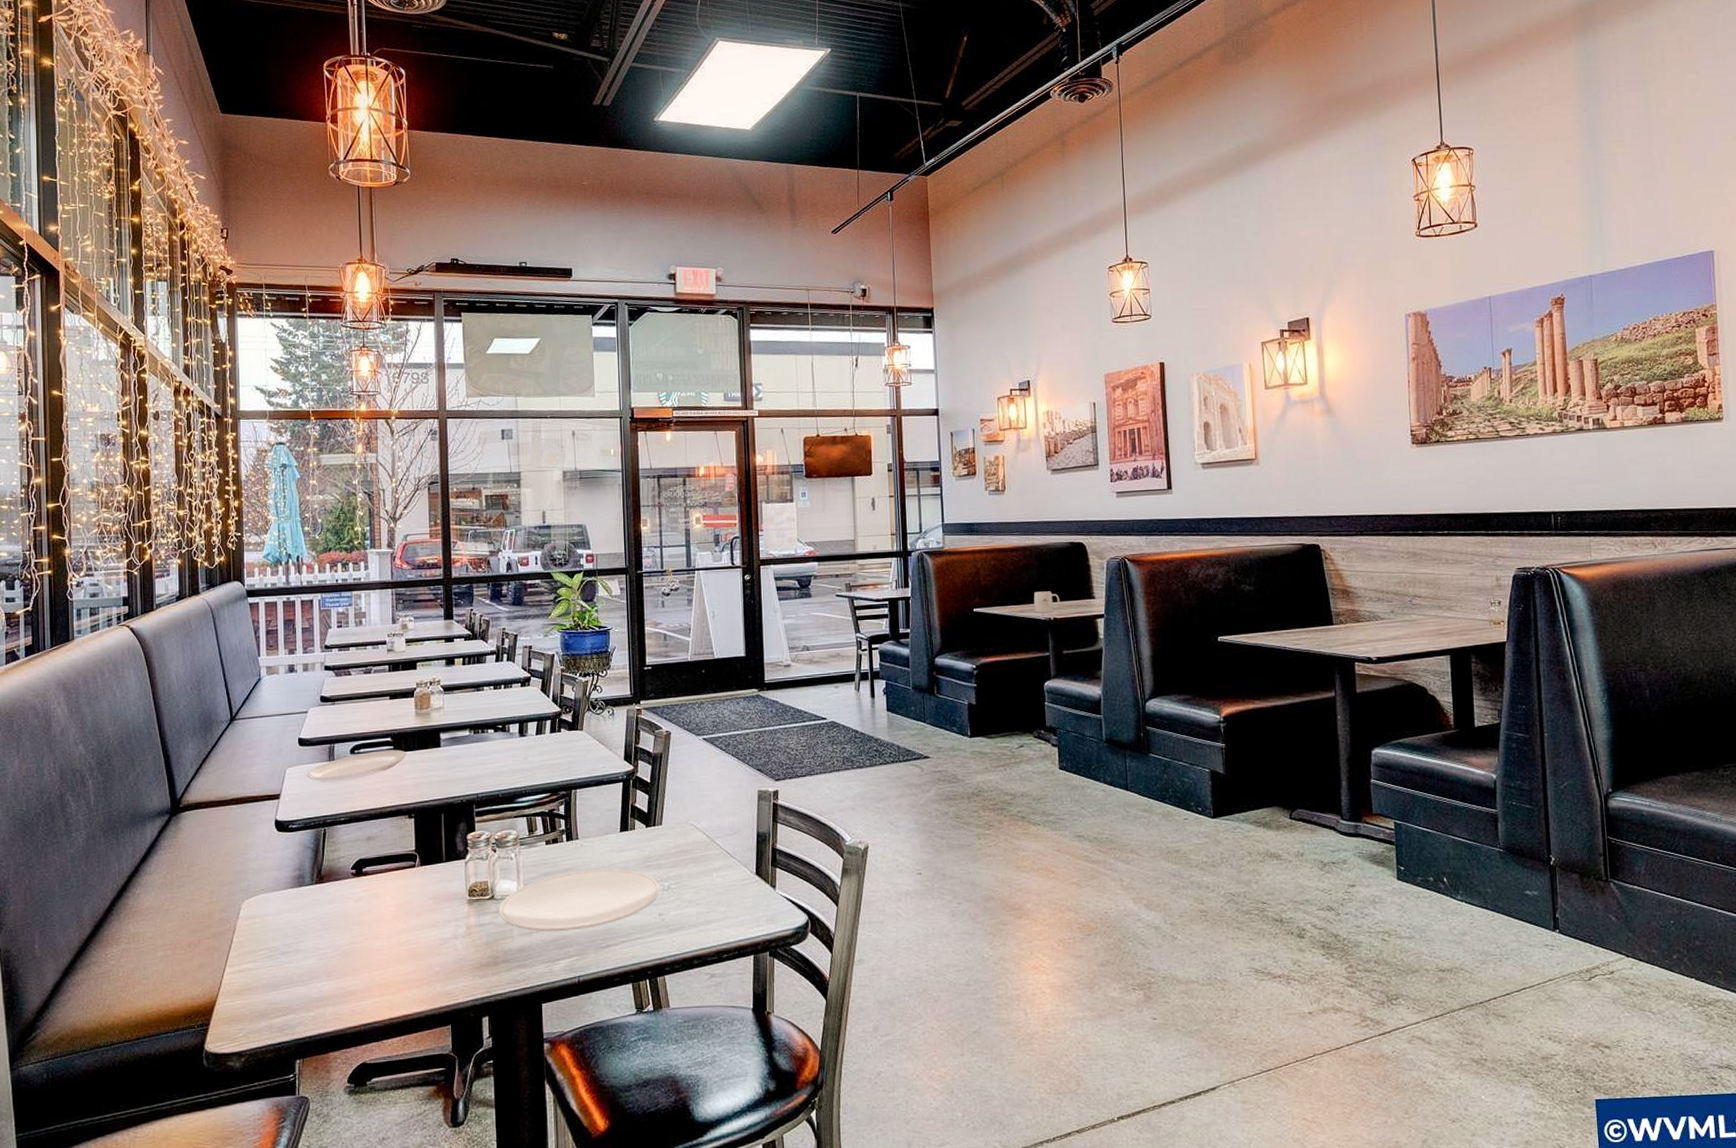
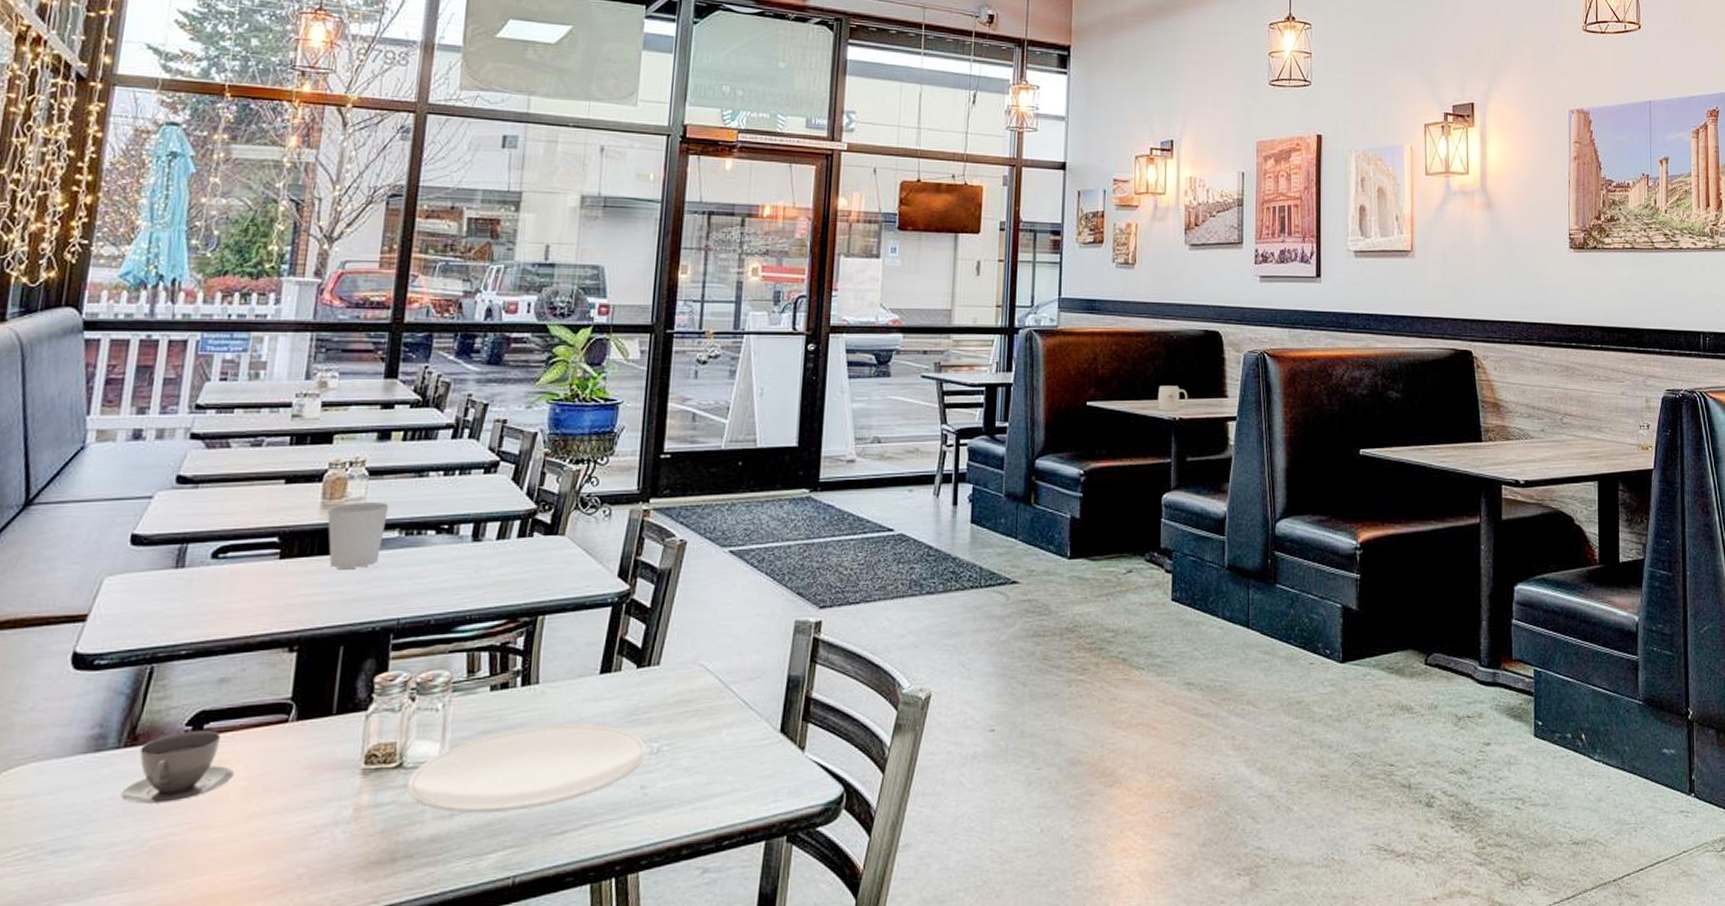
plate: present [306,749,407,783] -> none [135,554,299,599]
teacup: none [318,872,386,922] -> present [121,730,234,804]
dixie cup: none [420,710,460,759] -> present [327,502,389,568]

